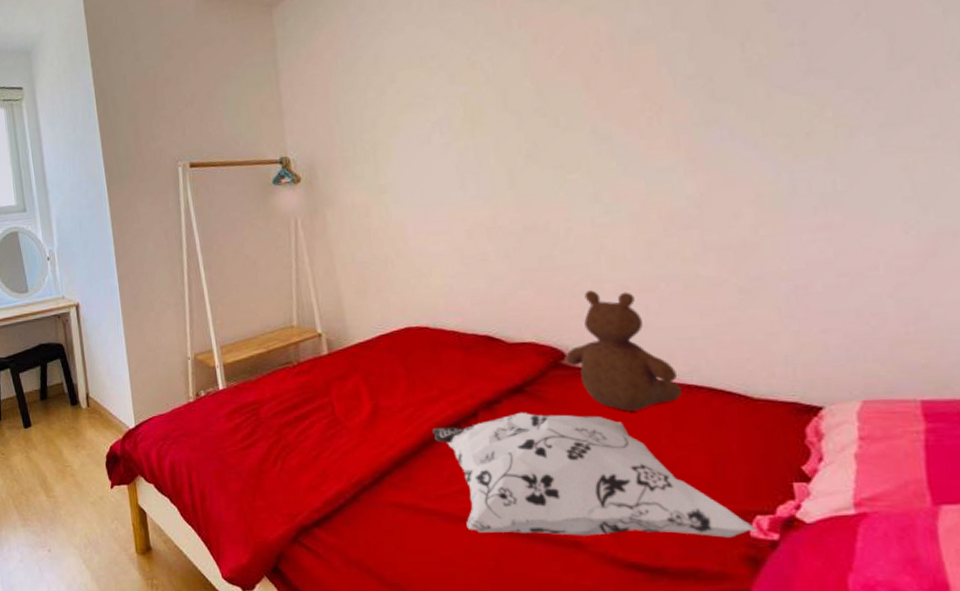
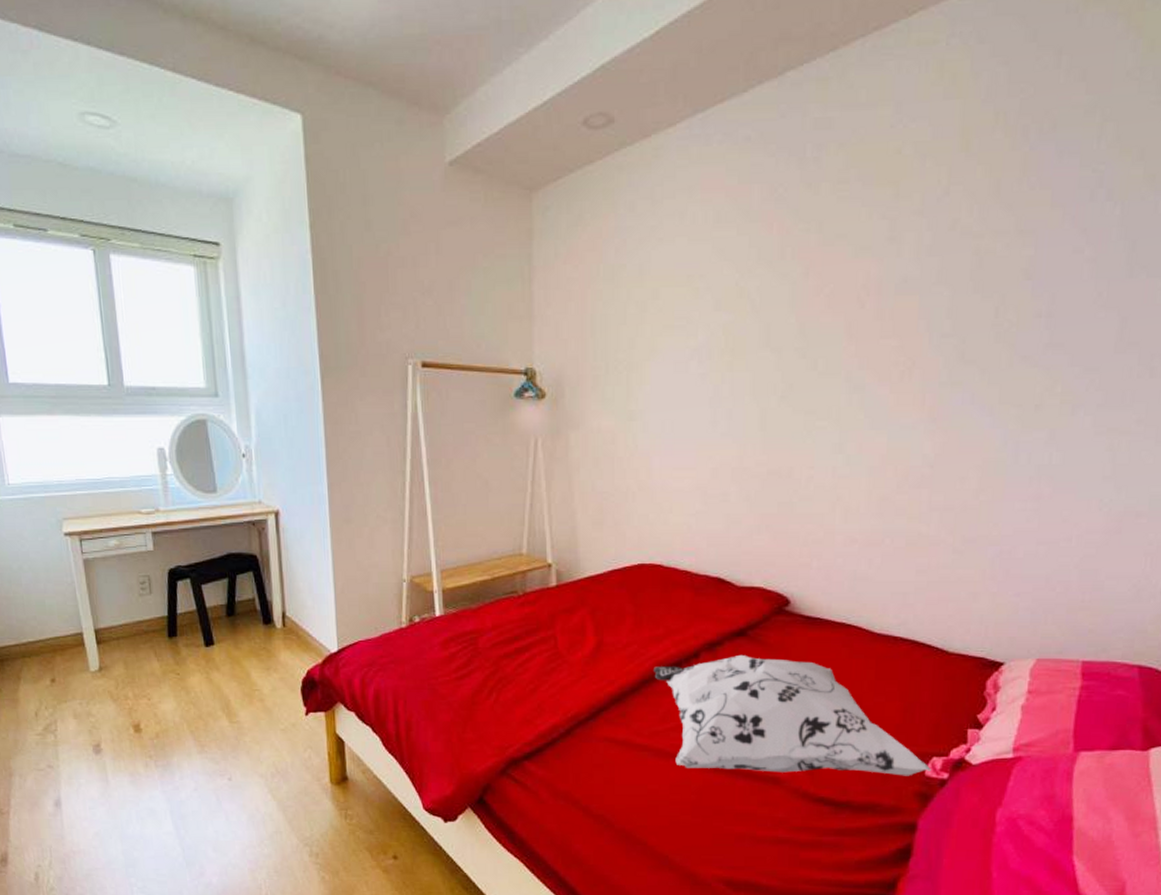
teddy bear: present [565,290,682,411] -> none [789,540,888,658]

